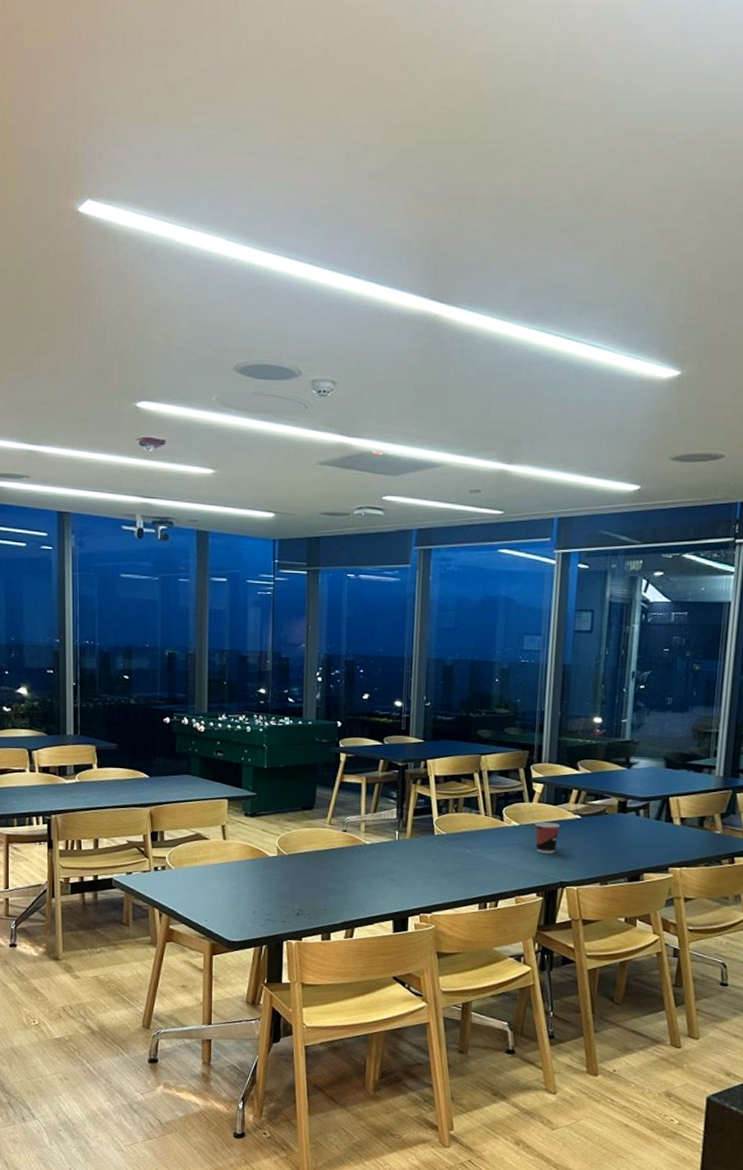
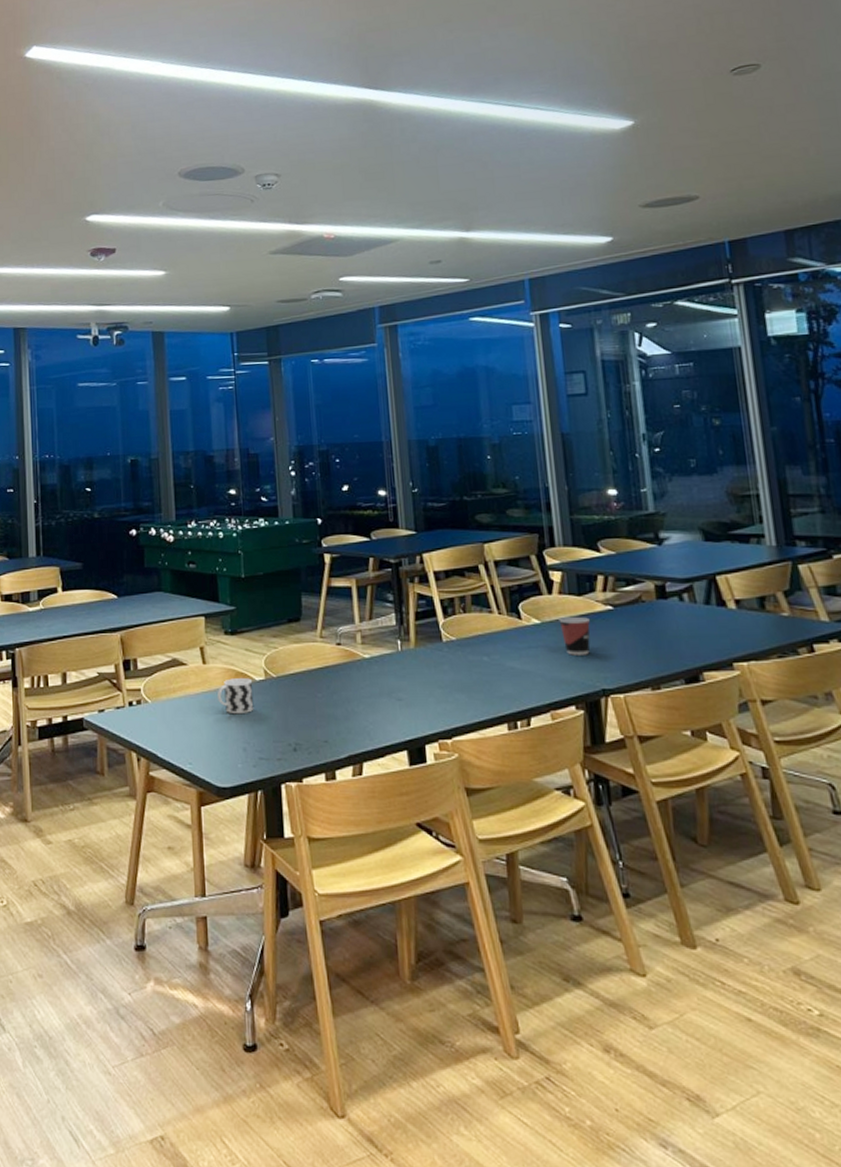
cup: none [234,853,266,883] -> present [218,678,254,715]

